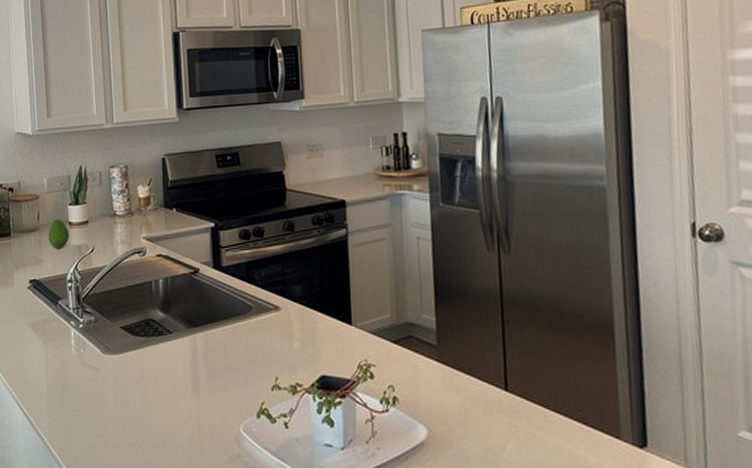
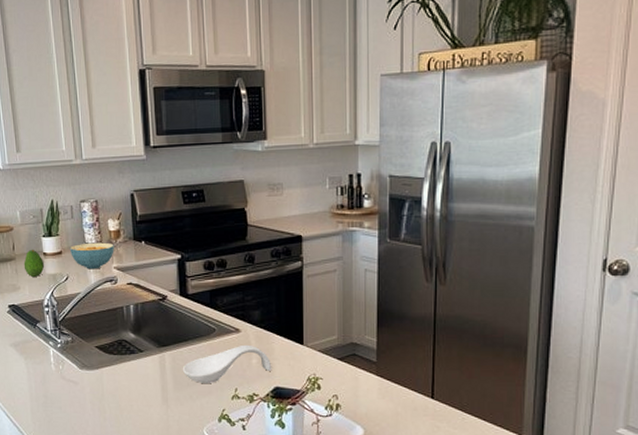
cereal bowl: none [96,210,144,240] -> present [69,242,114,270]
spoon rest: none [215,324,317,371] -> present [182,344,272,383]

